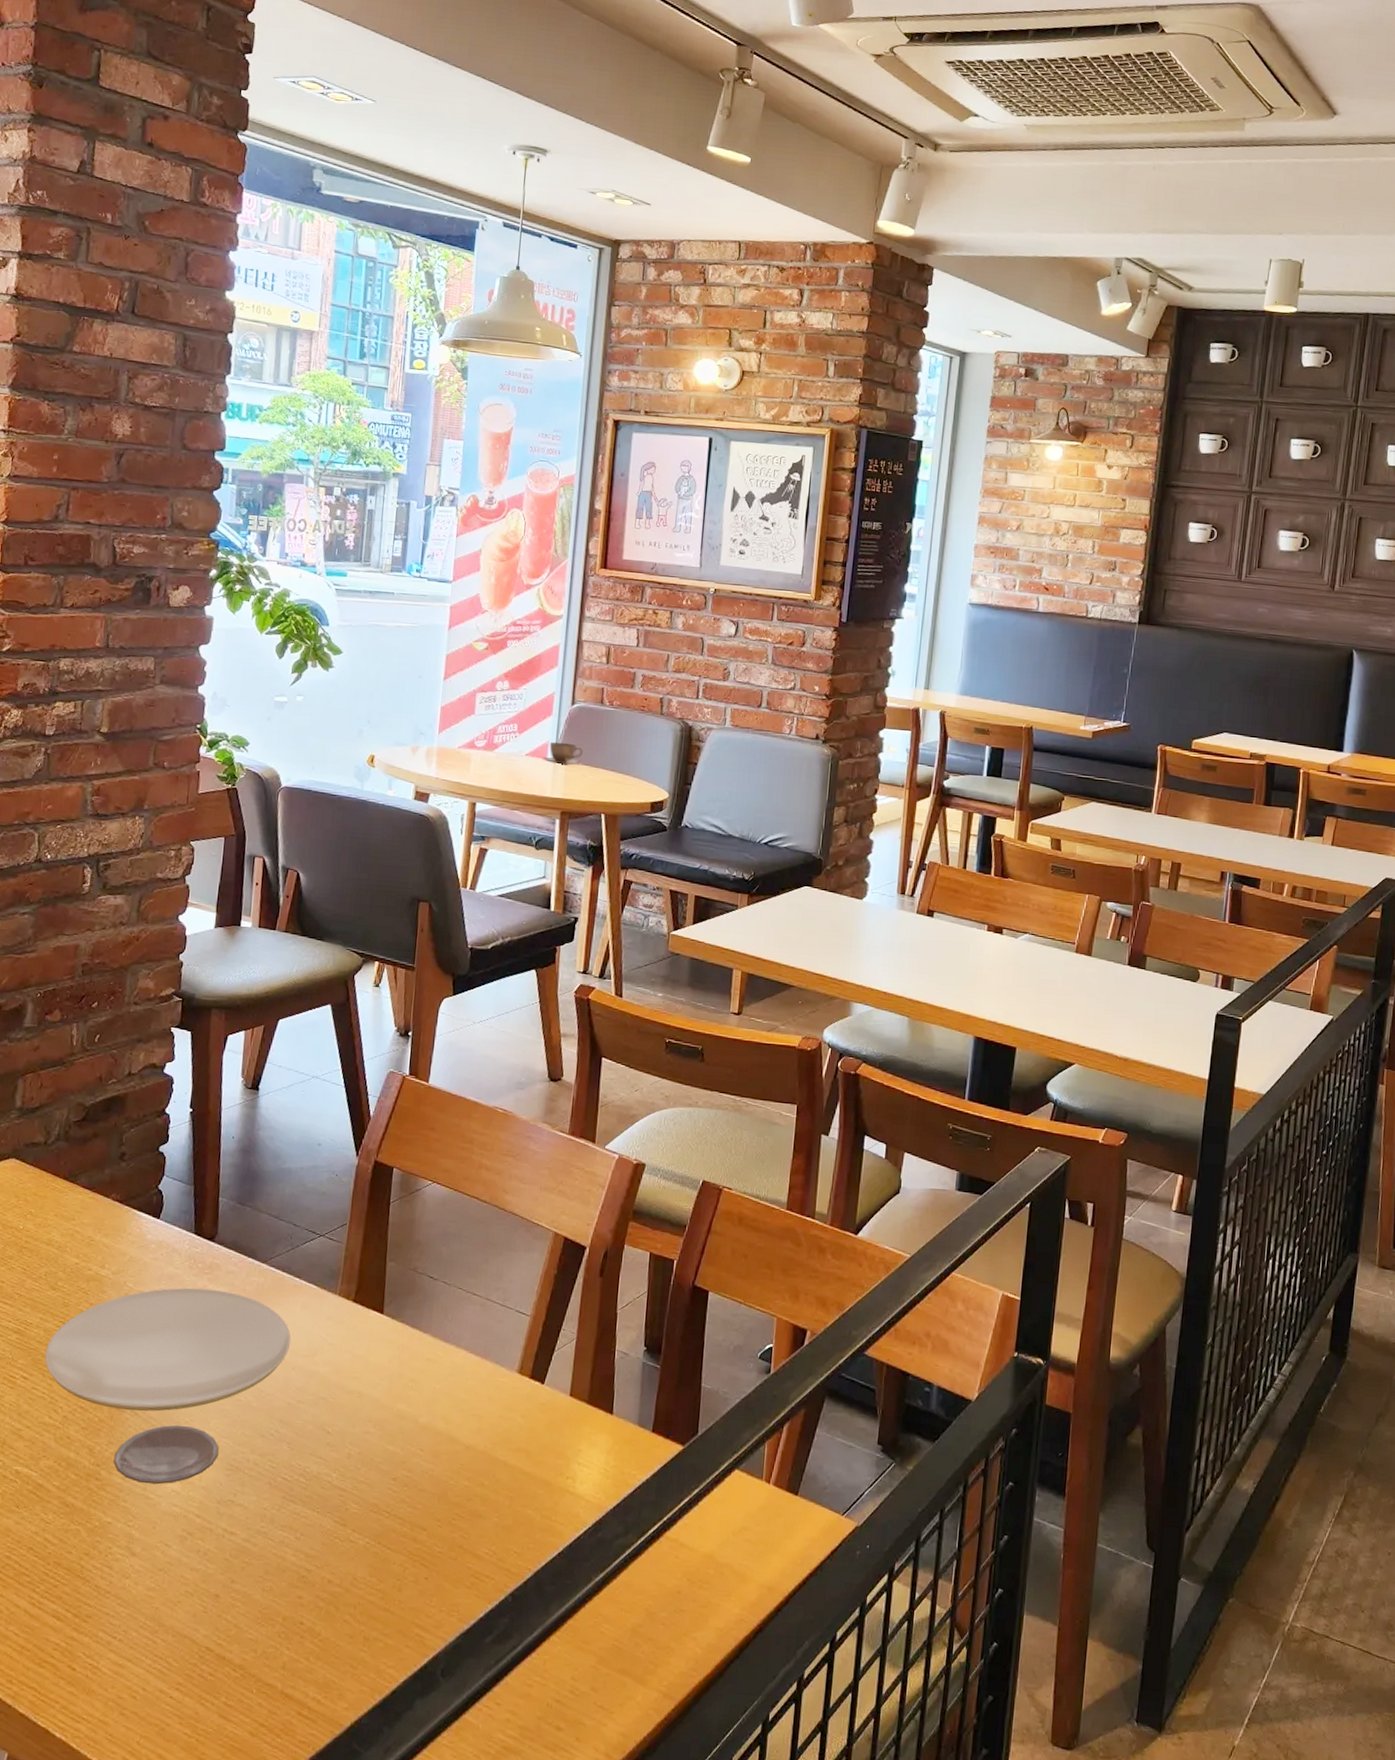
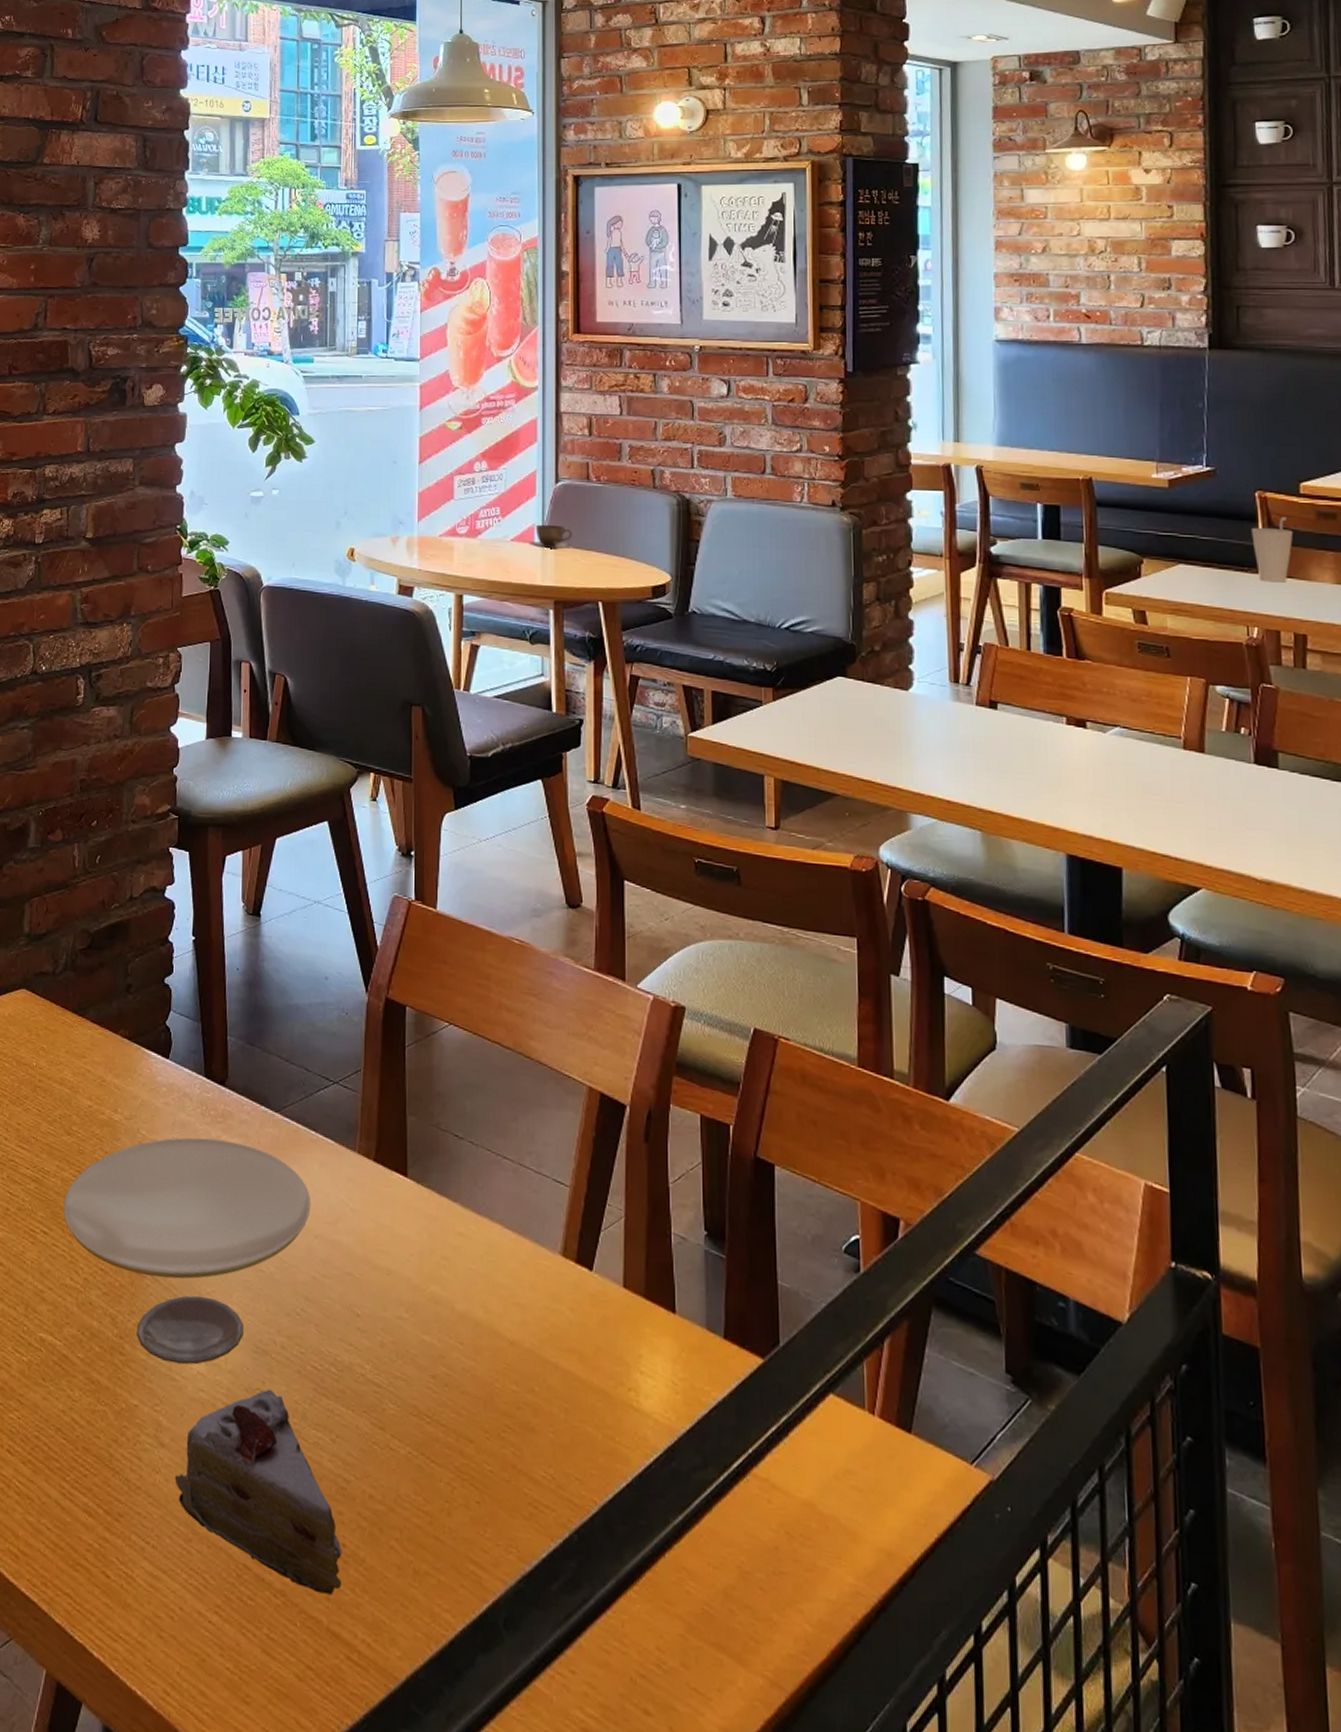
cake: none [144,1499,300,1665] -> present [174,1389,342,1596]
cup: none [1150,767,1182,822] -> present [1251,517,1293,584]

